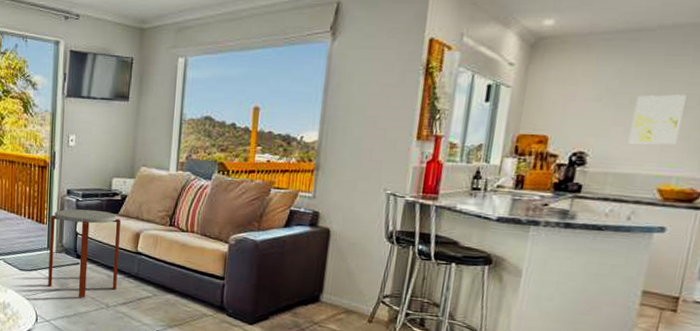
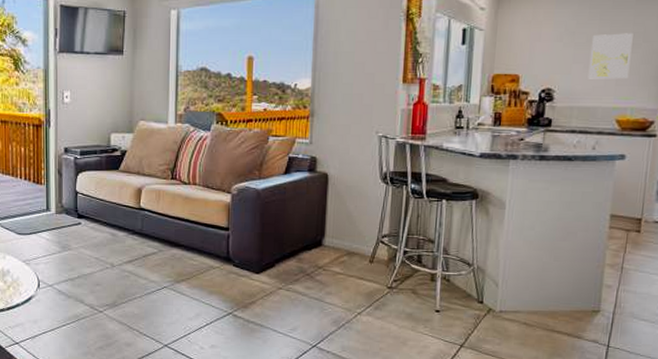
side table: present [48,209,121,298] -> none [48,167,121,259]

